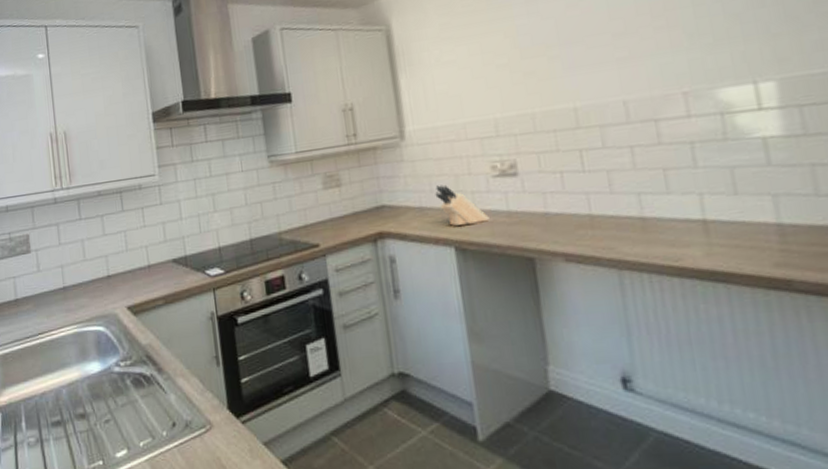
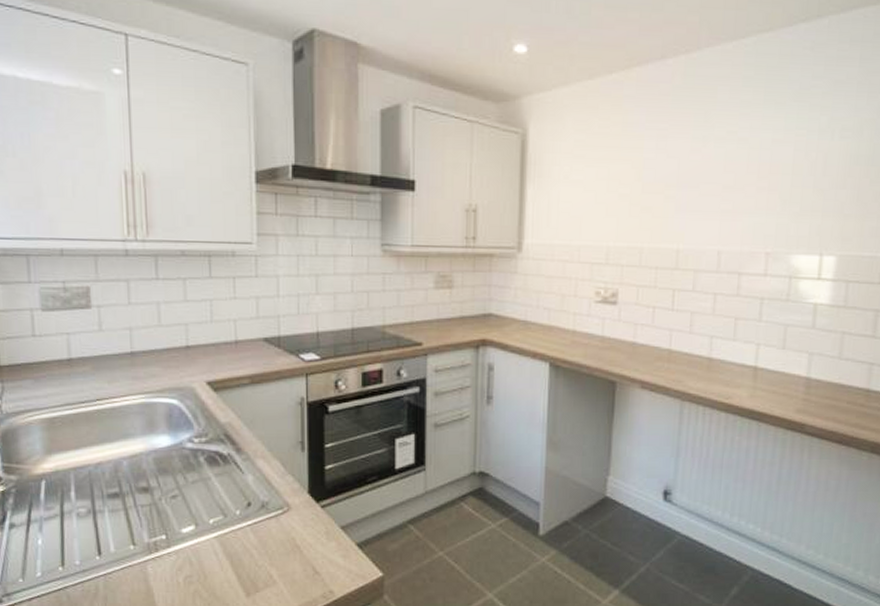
knife block: present [435,184,490,226] -> none [541,302,585,343]

